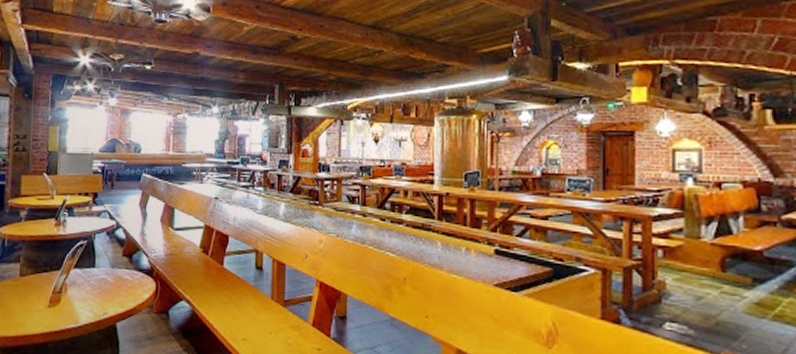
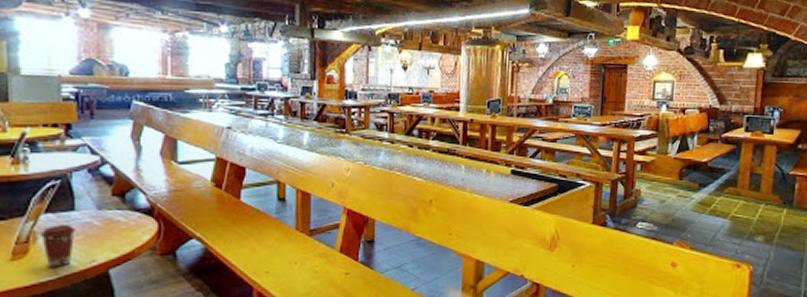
coffee cup: none [70,279,95,317] -> present [41,225,76,268]

